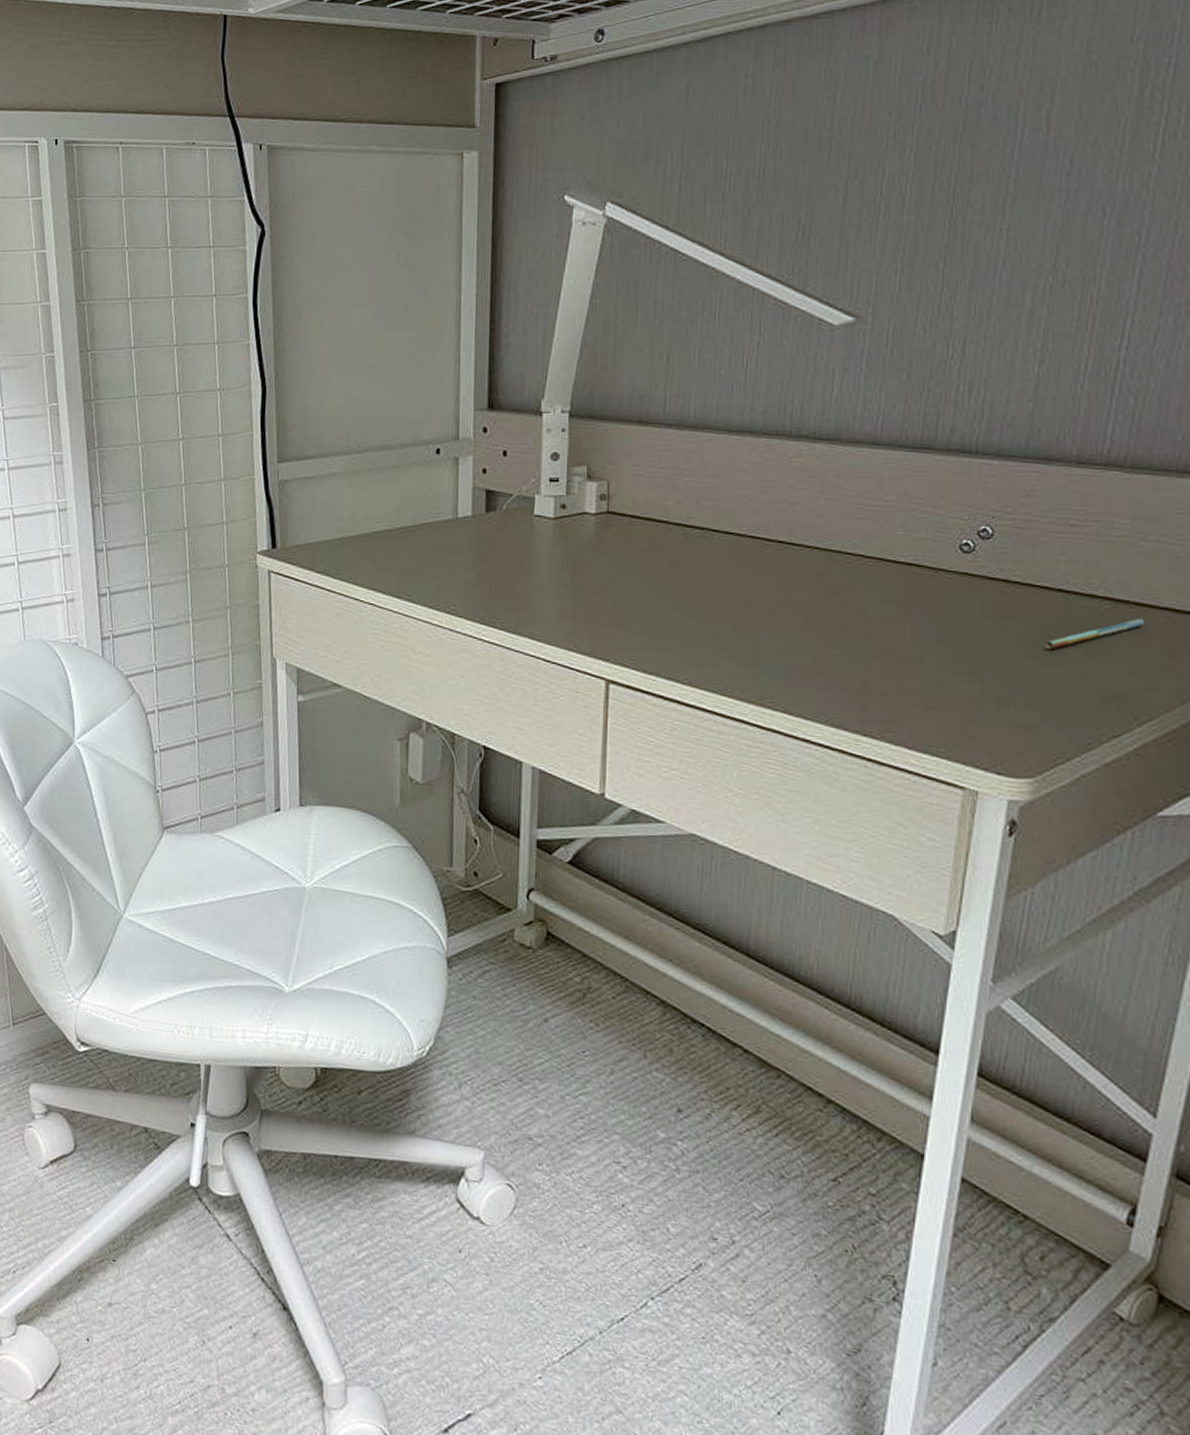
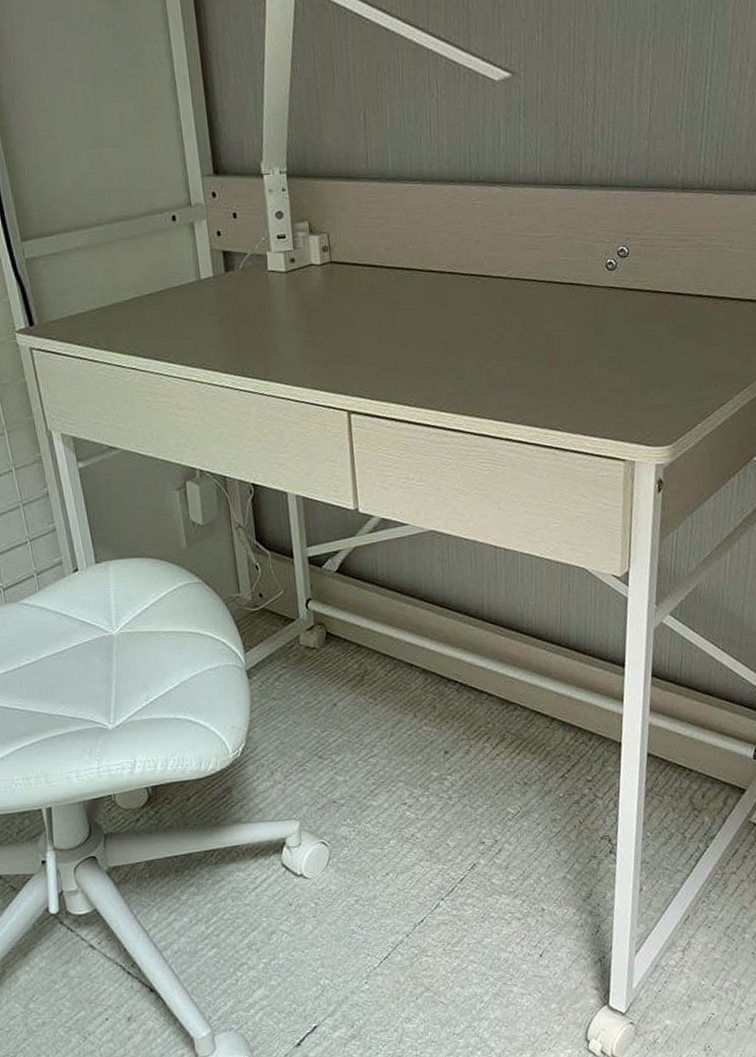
pen: present [1045,619,1145,649] -> none [671,310,736,342]

